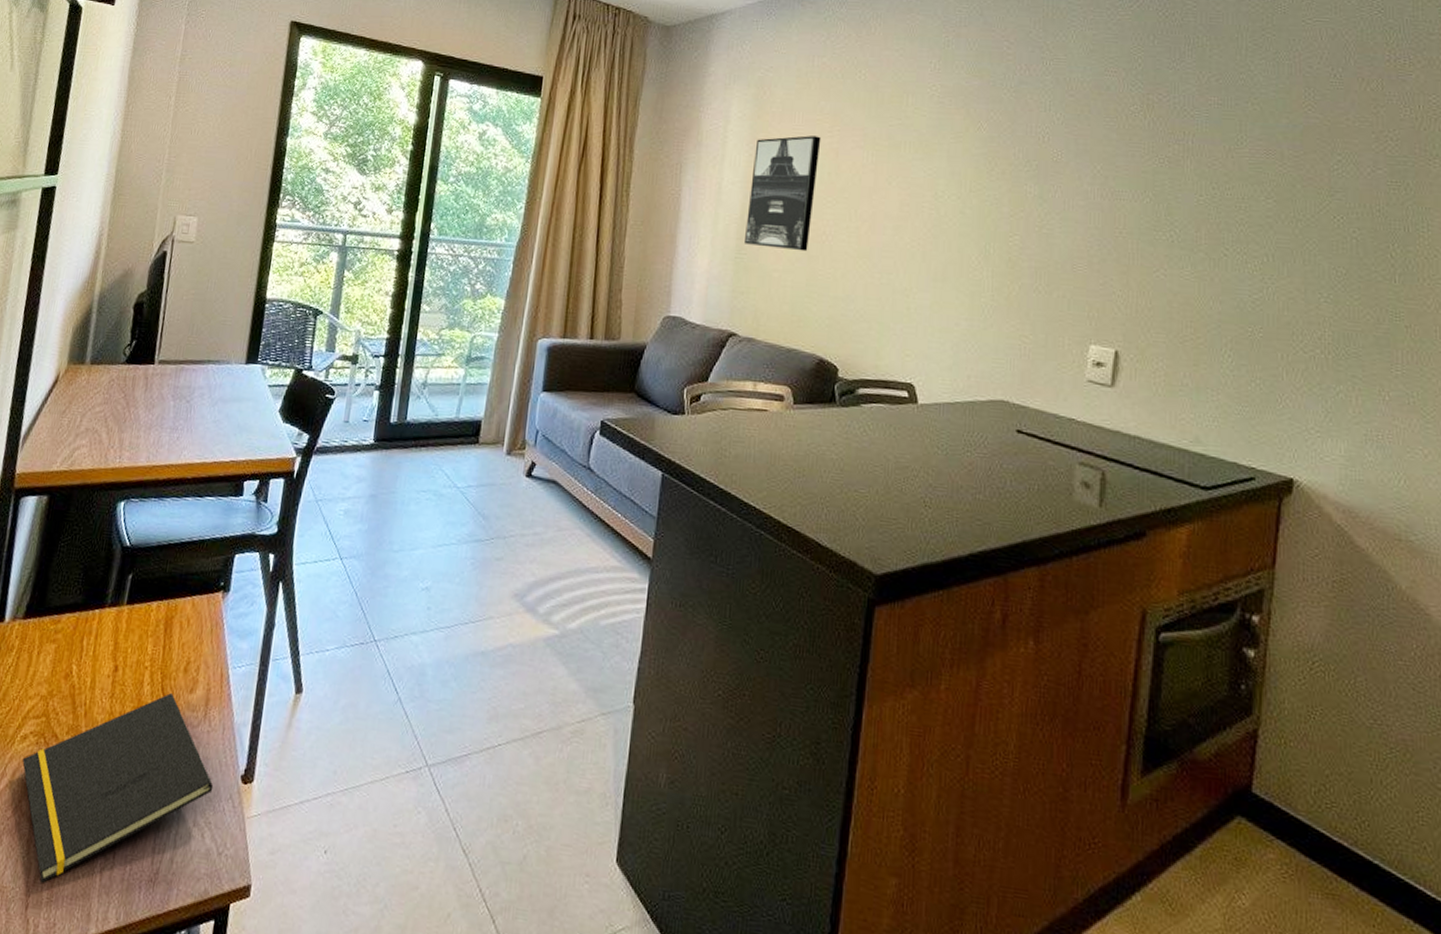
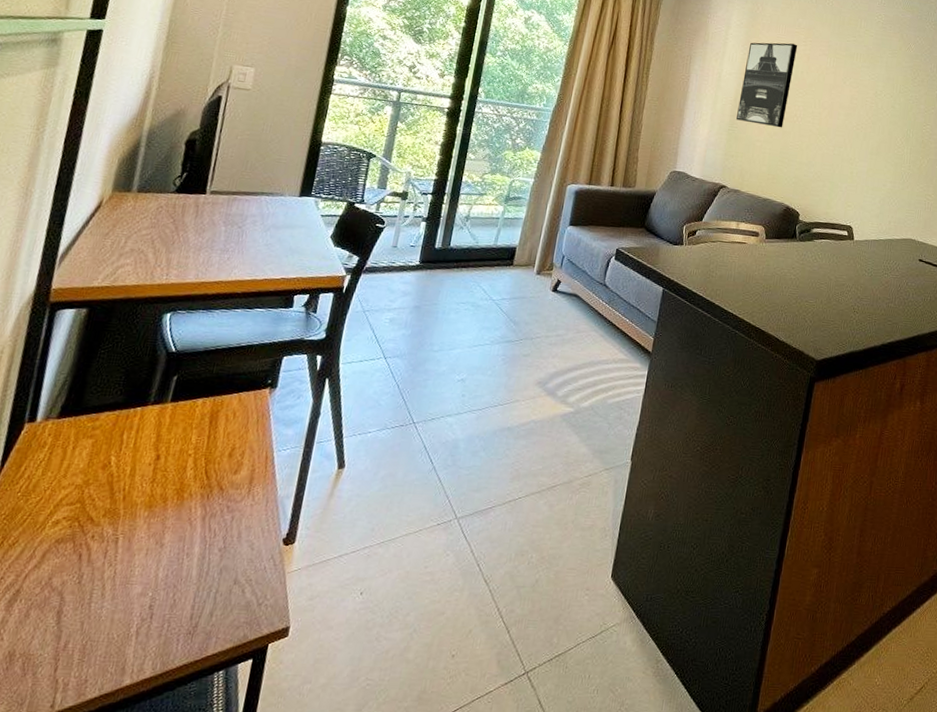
notepad: present [22,693,214,883] -> none [53,475,255,647]

